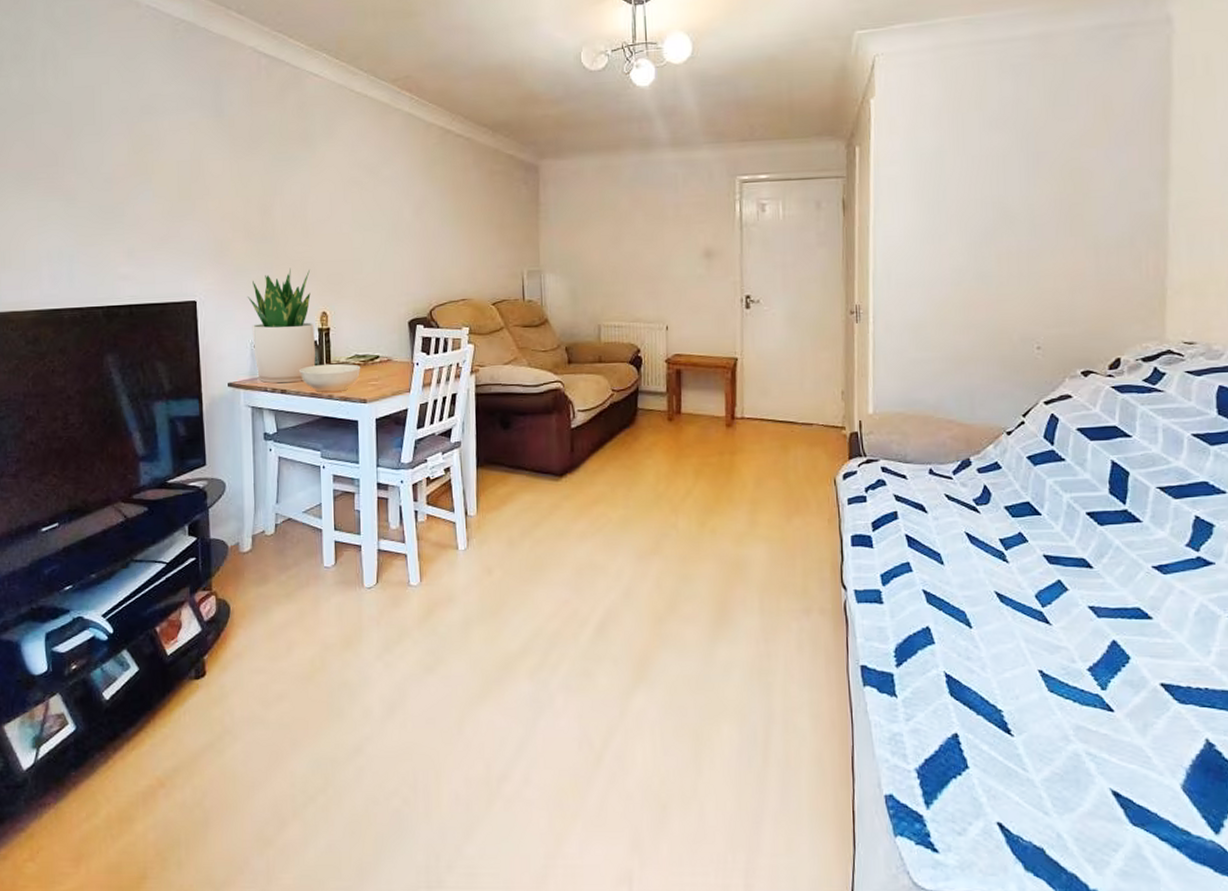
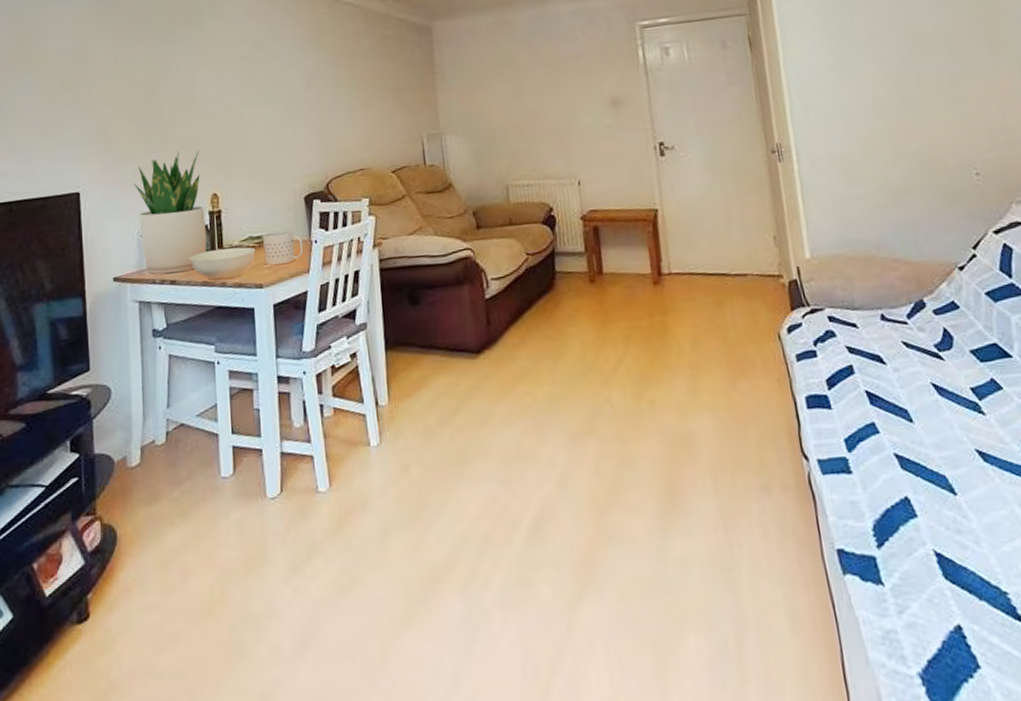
mug: none [367,352,406,383] -> present [262,230,304,266]

